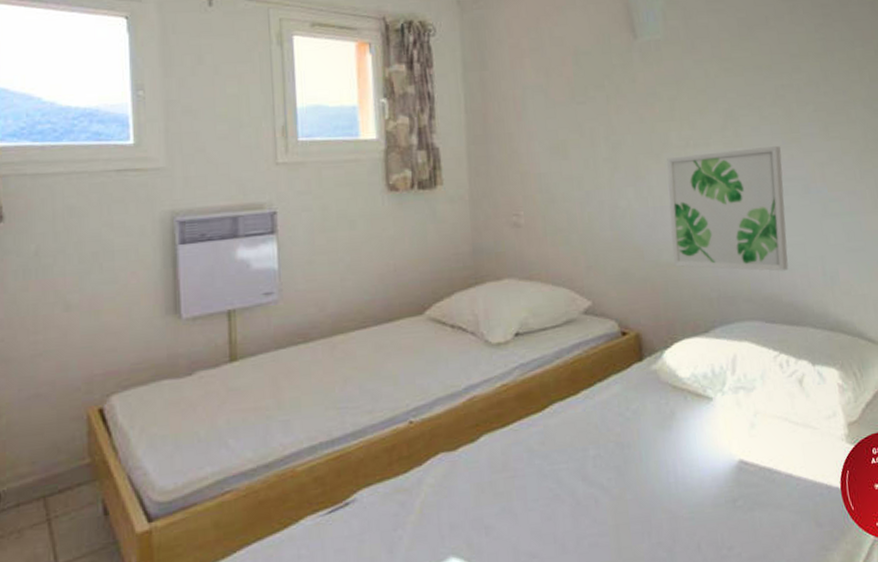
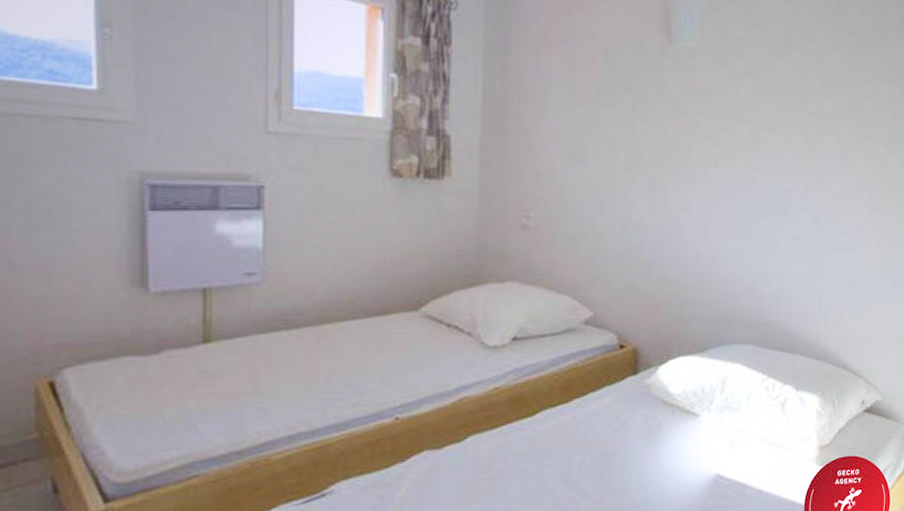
wall art: present [667,146,789,271] -> none [679,173,798,299]

